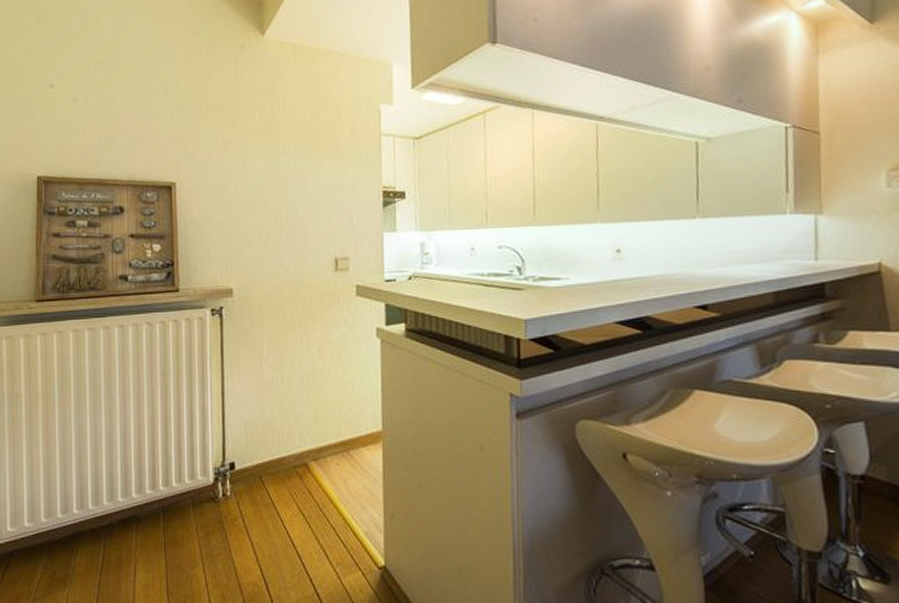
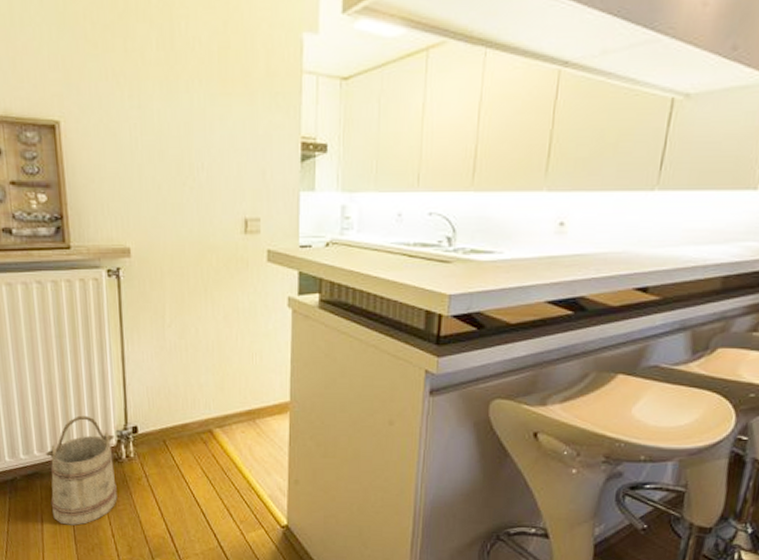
bucket: none [144,453,213,575] -> present [46,415,118,525]

